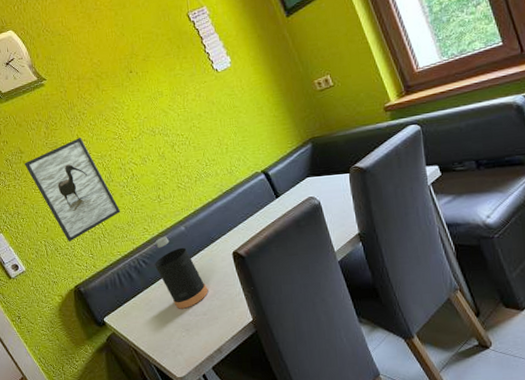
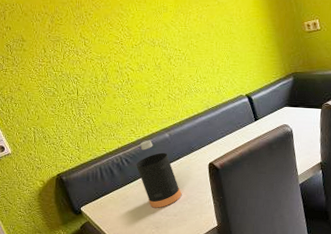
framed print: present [24,138,121,242] -> none [24,36,112,133]

